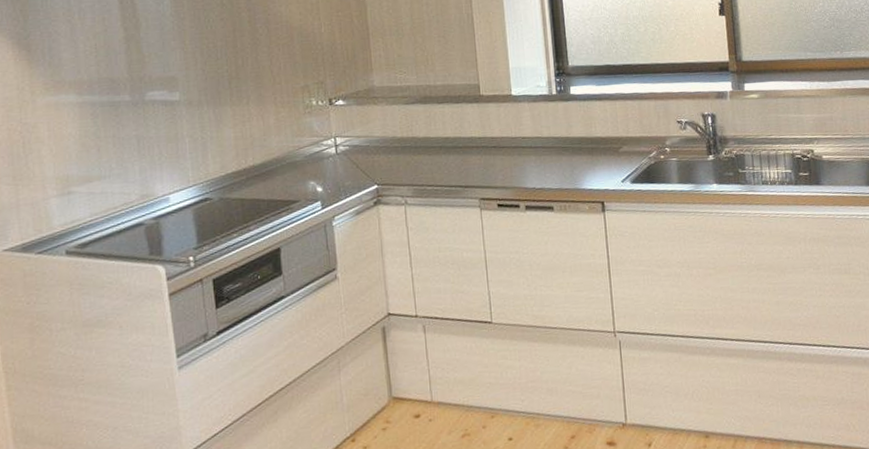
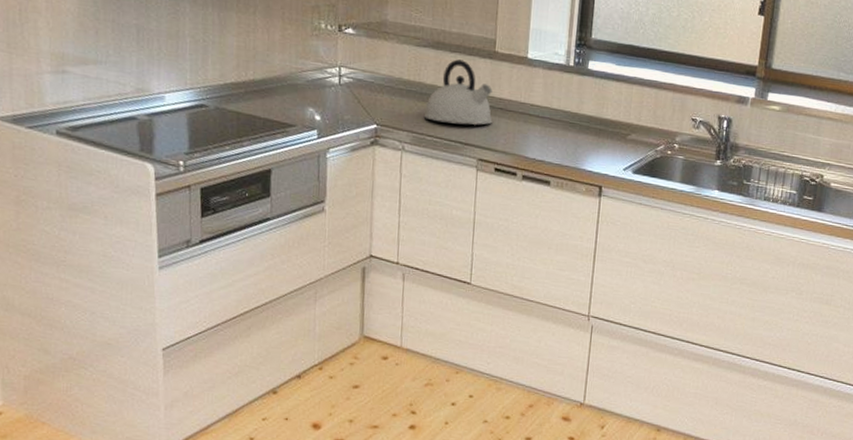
kettle: none [421,109,488,171] -> present [423,59,493,125]

